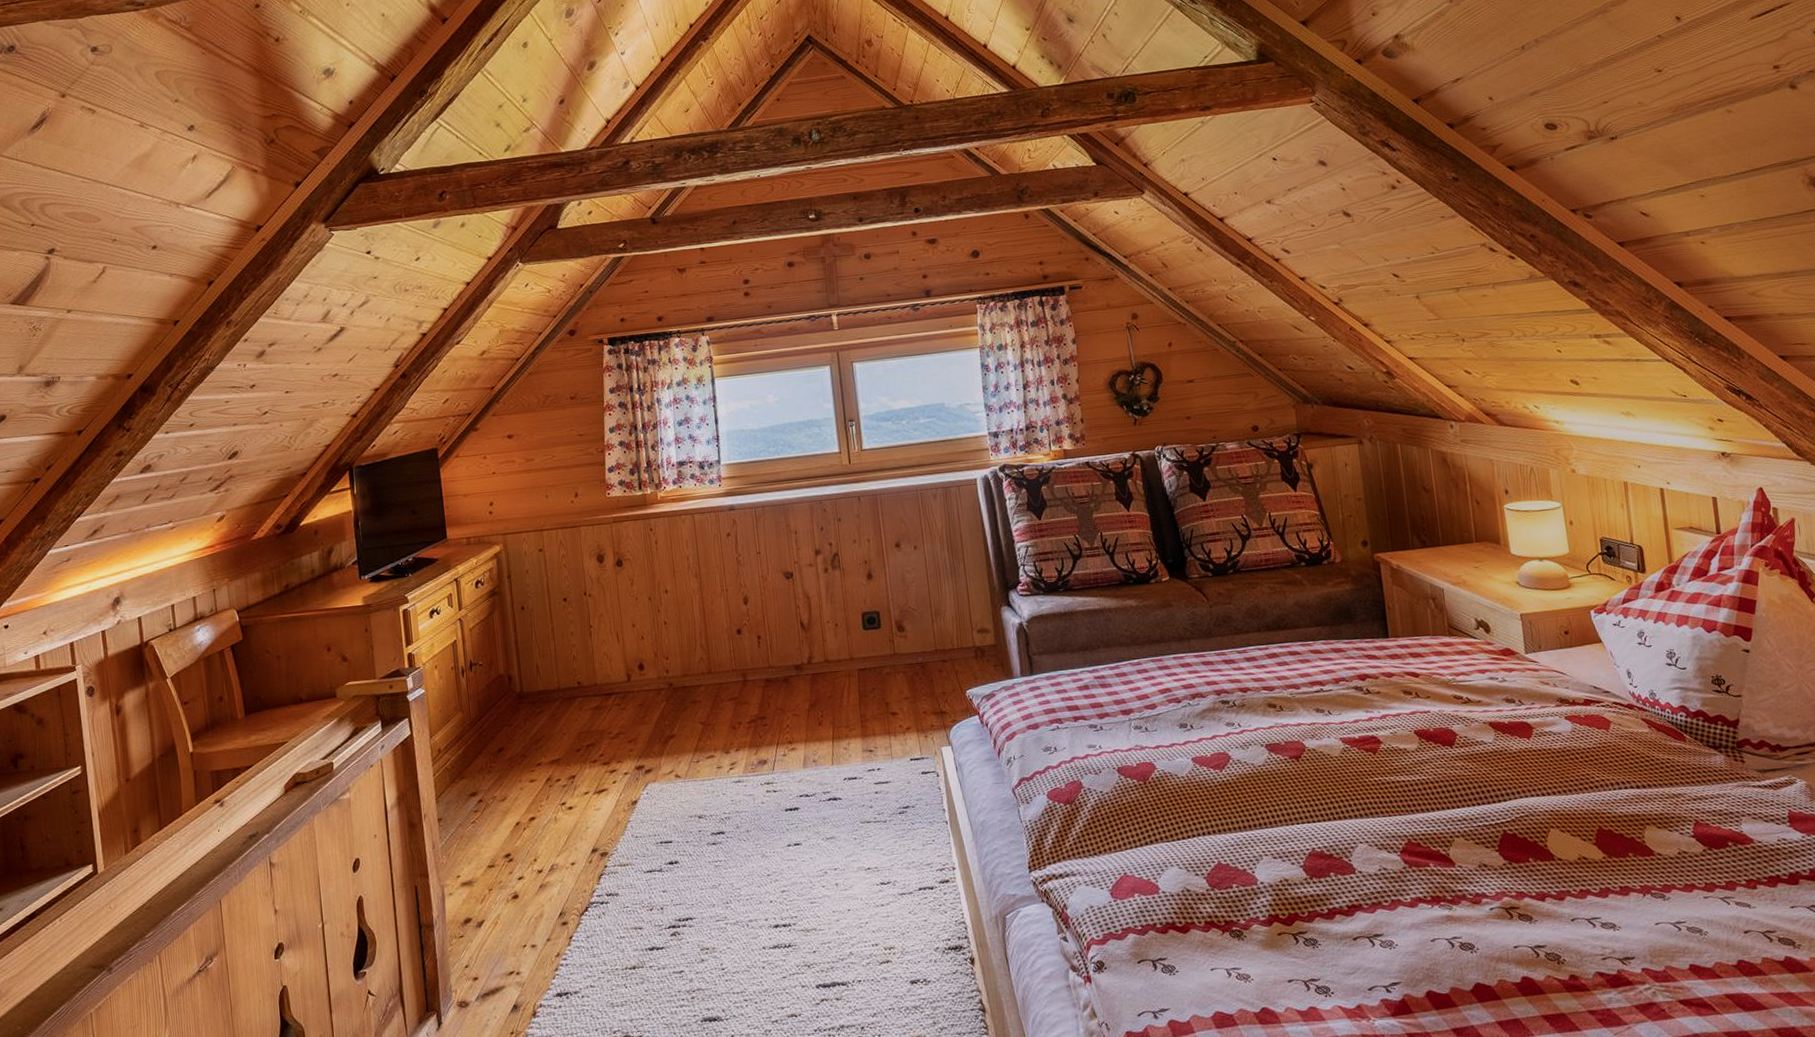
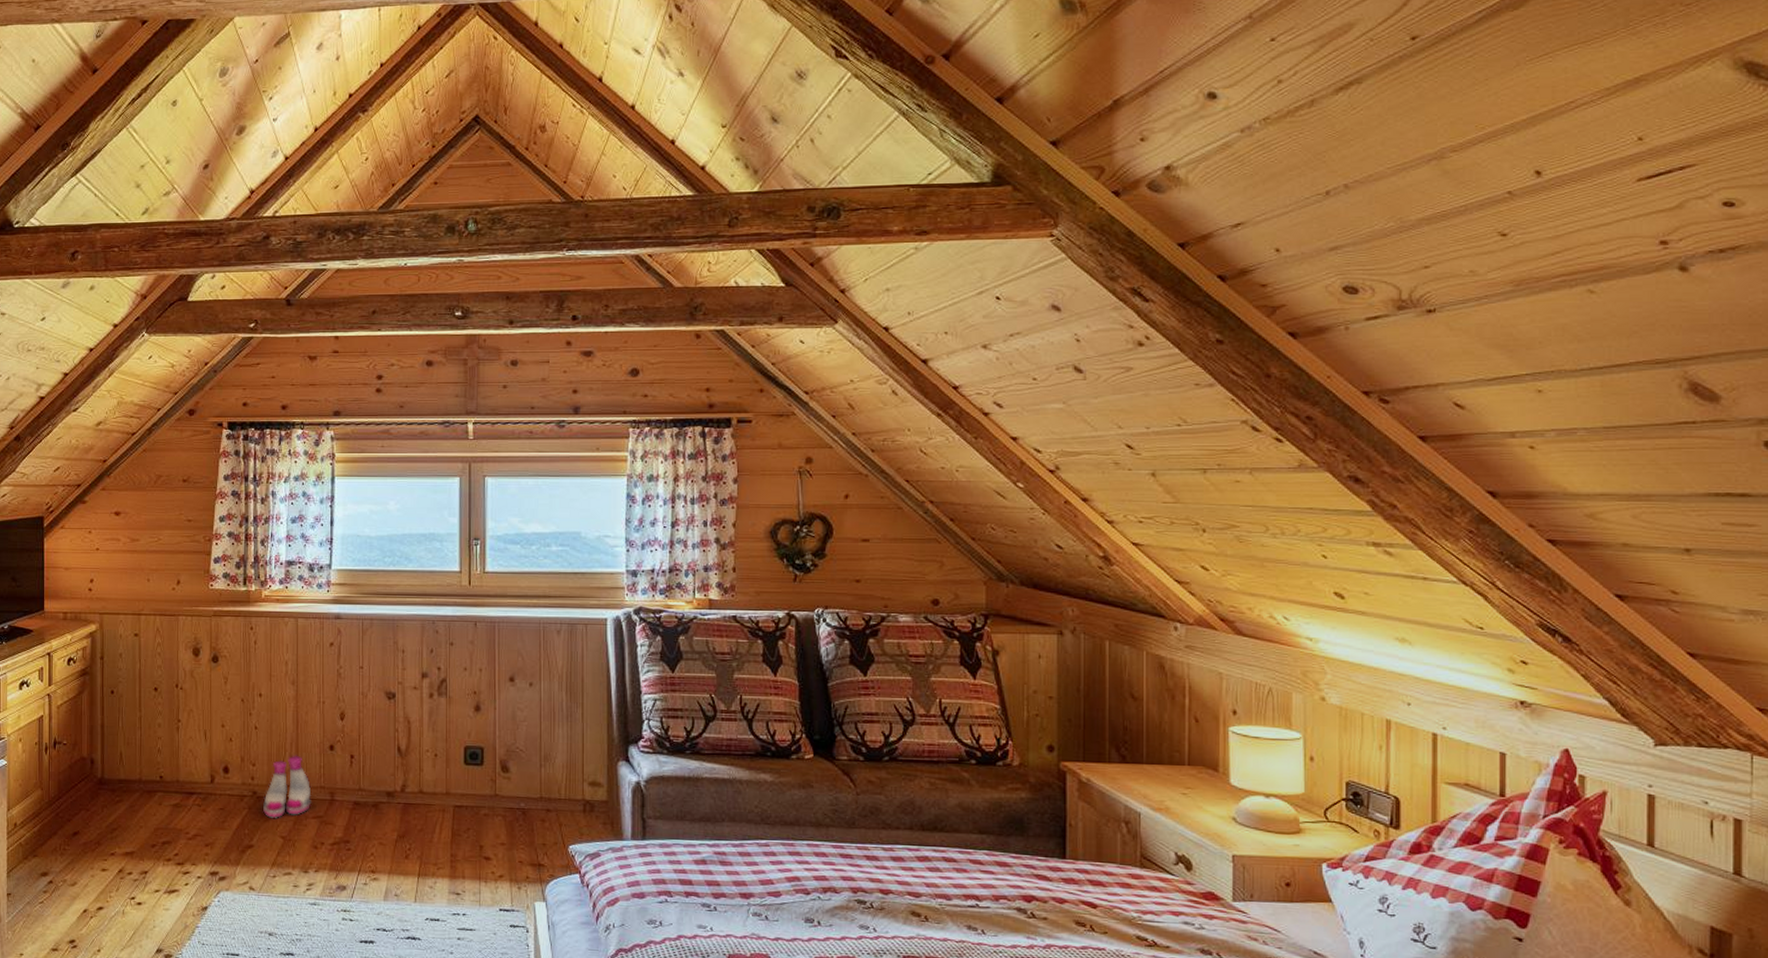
boots: none [680,643,726,706] -> present [263,755,312,818]

